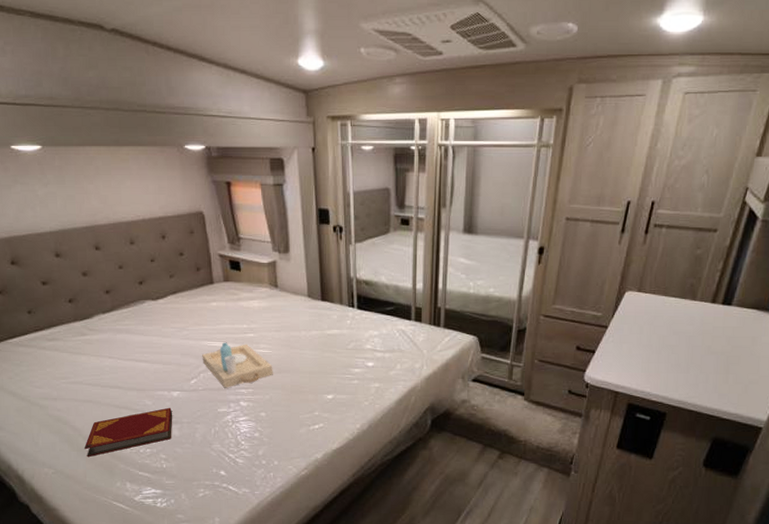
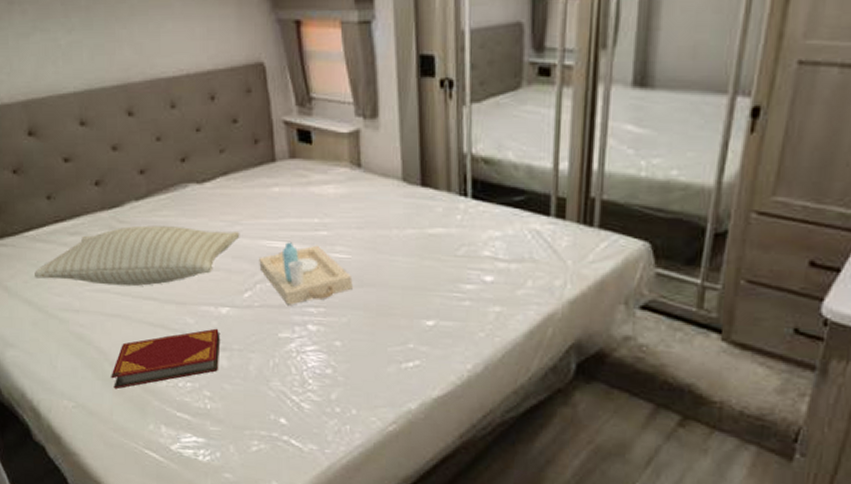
pillow: none [17,332,187,379] -> present [33,225,240,287]

